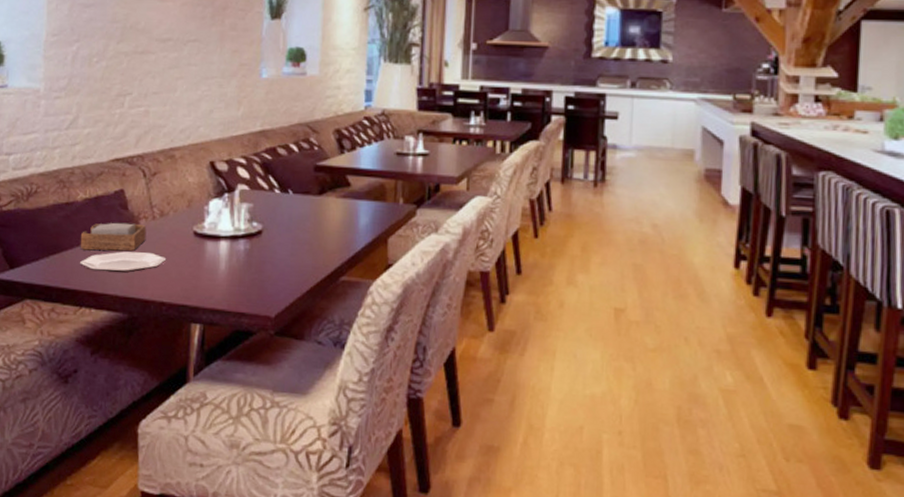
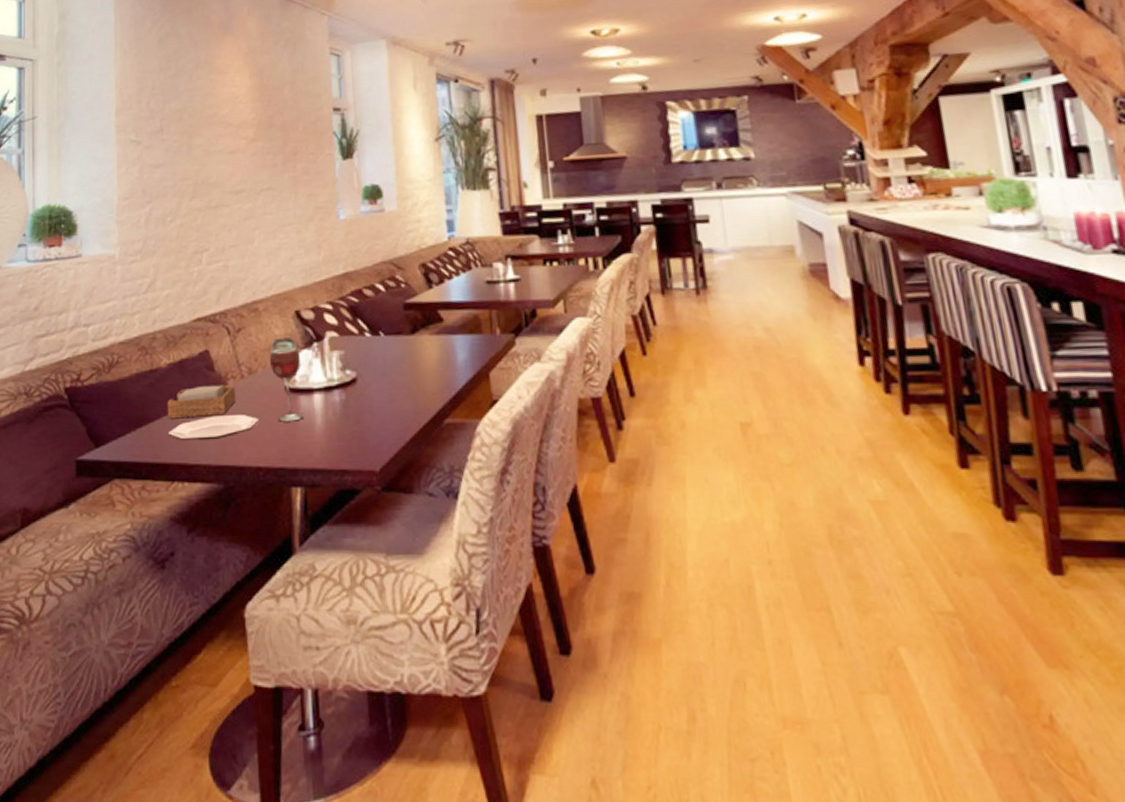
wineglass: none [181,185,211,264] -> present [269,337,304,422]

